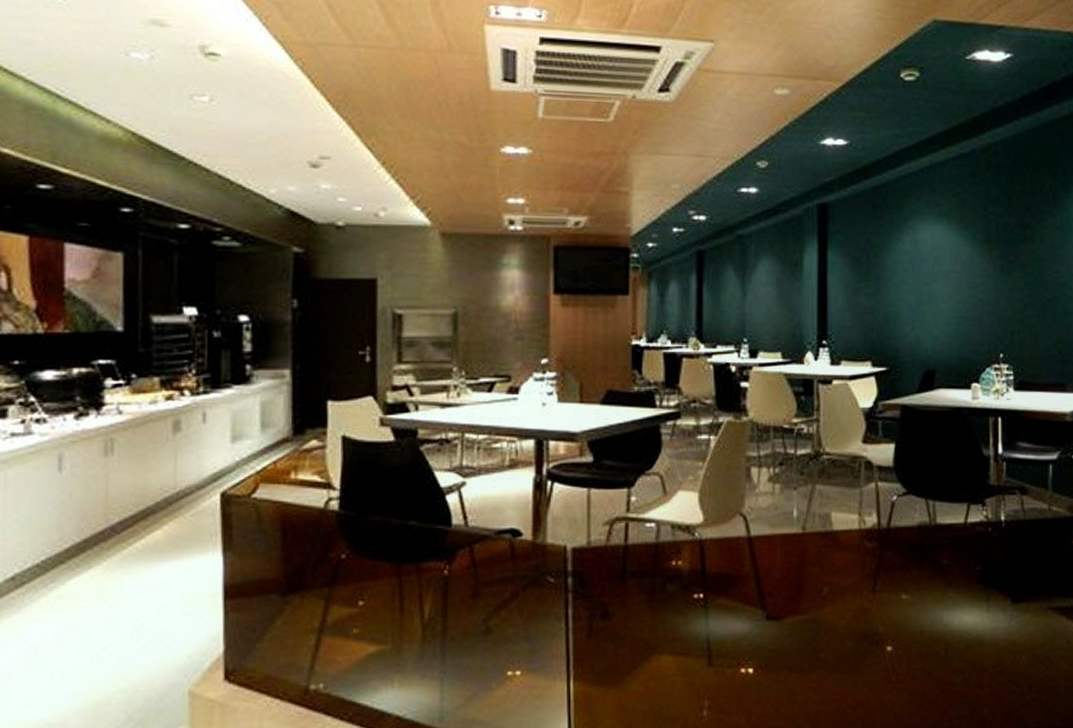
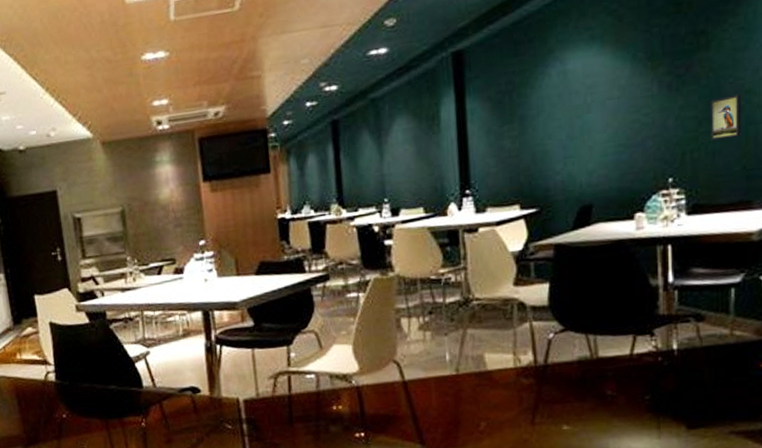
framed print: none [1034,285,1058,325] -> present [710,94,742,141]

